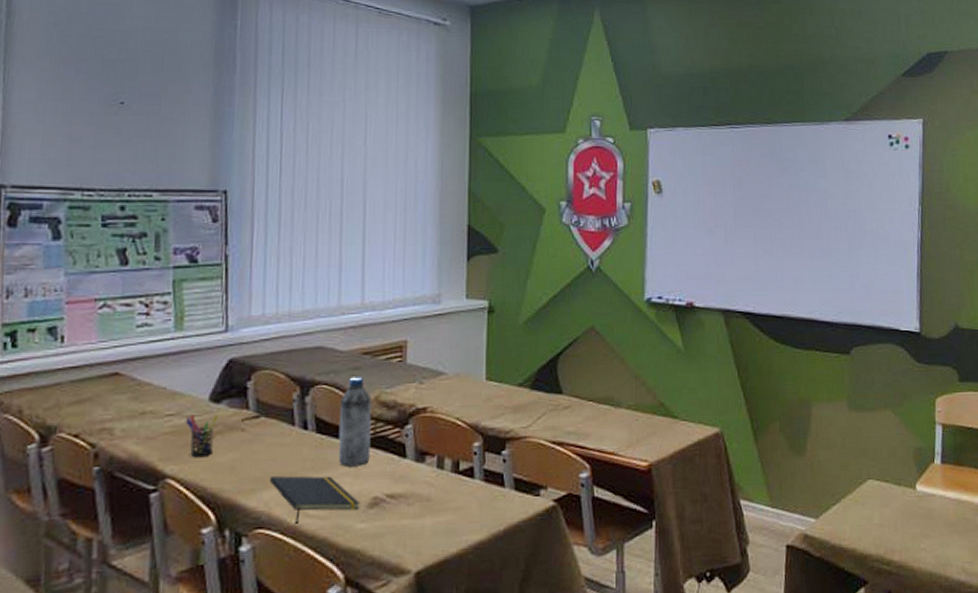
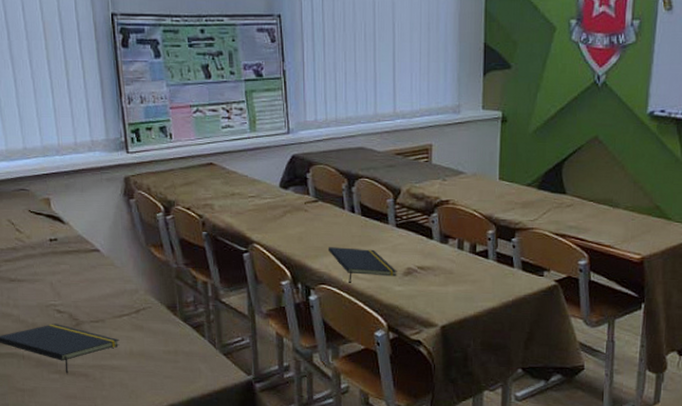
pen holder: present [185,413,218,458] -> none [263,196,287,230]
water bottle: present [338,377,372,467] -> none [379,173,404,244]

